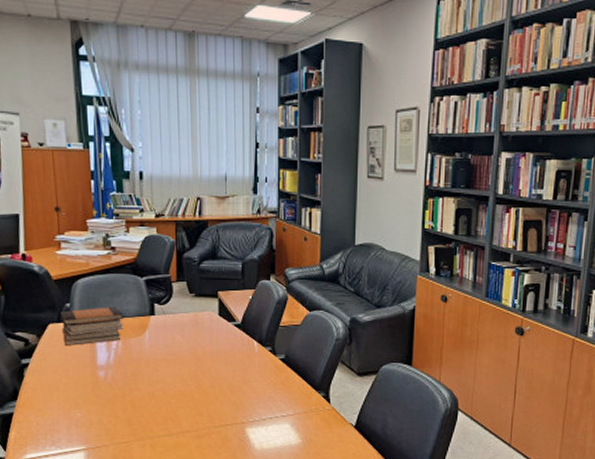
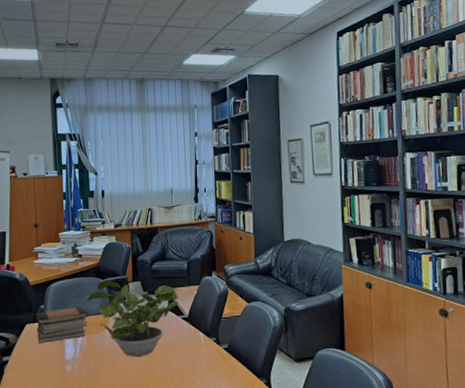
potted plant: none [122,277,230,365] -> present [87,279,178,358]

